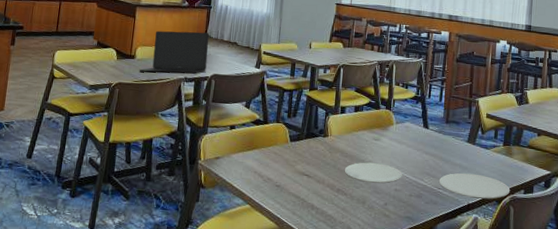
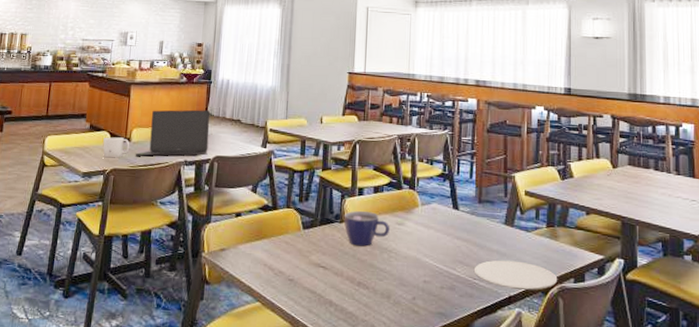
mug: none [109,53,135,74] -> present [102,137,130,159]
cup: none [327,126,368,158] -> present [343,210,391,247]
plate: present [344,162,402,184] -> none [365,250,431,275]

